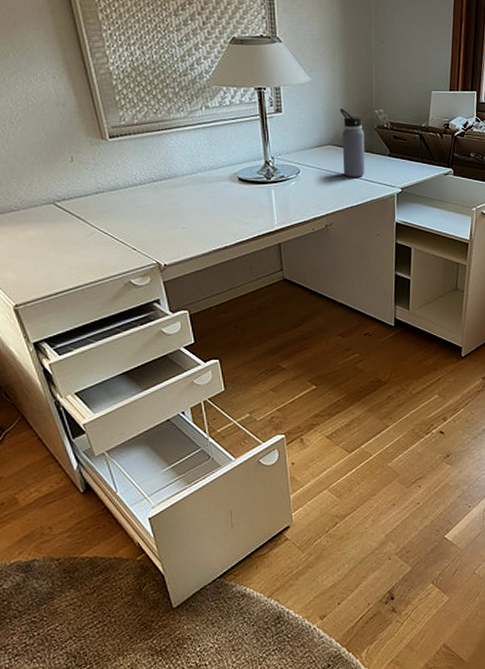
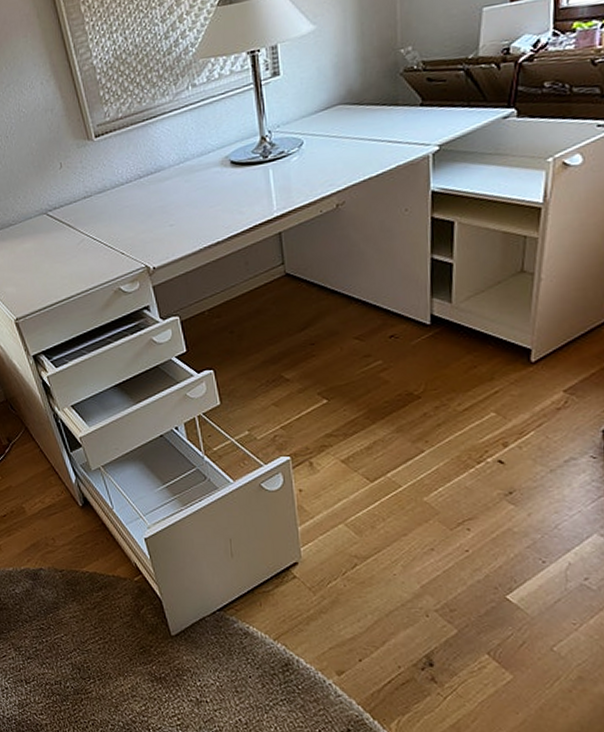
water bottle: present [339,109,365,177] -> none [352,56,388,141]

